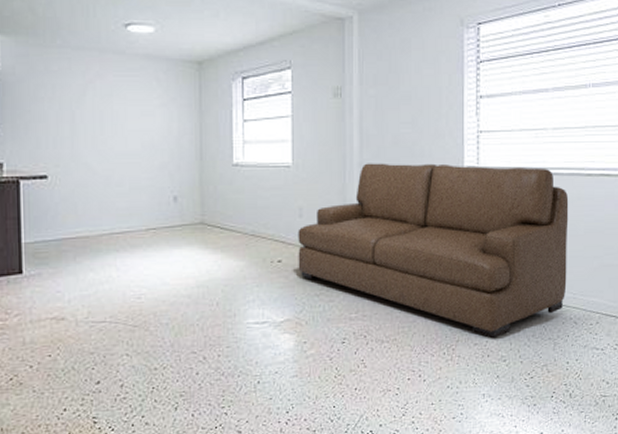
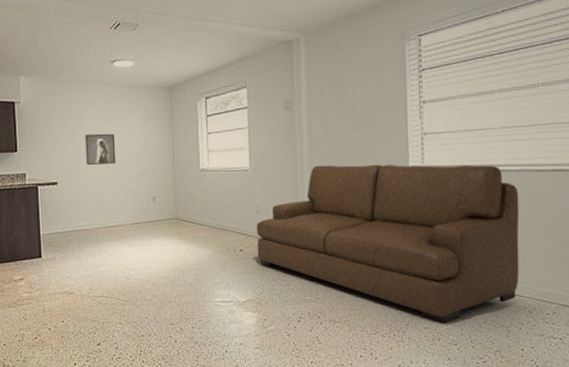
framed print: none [86,115,128,154] -> present [85,133,116,165]

